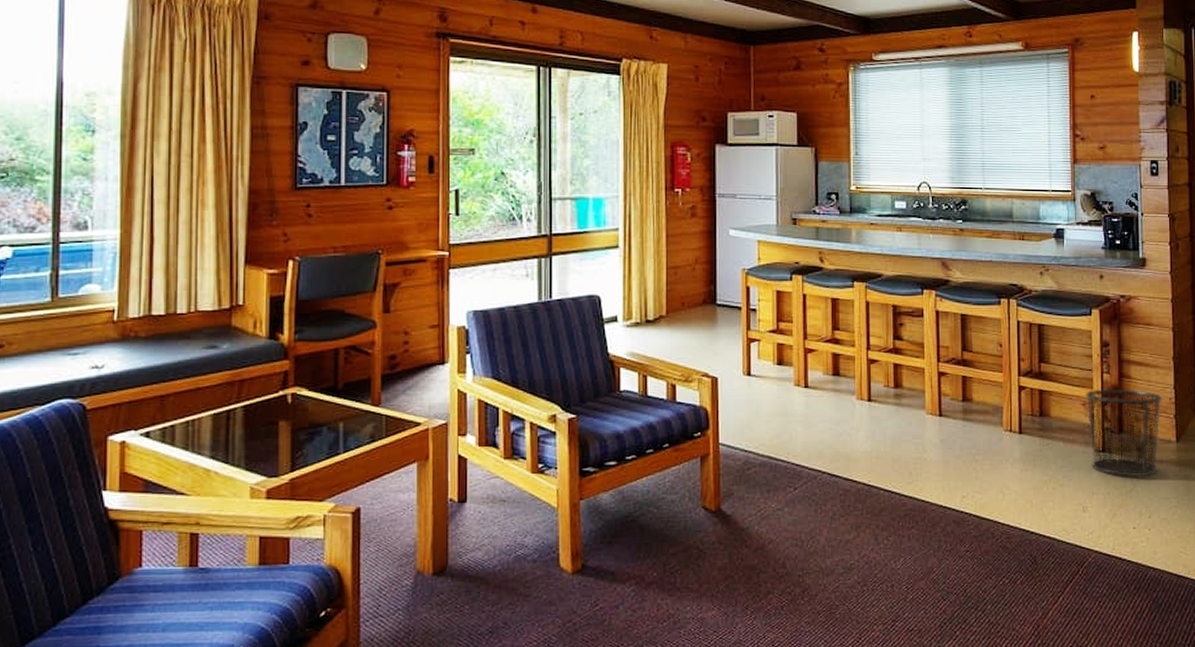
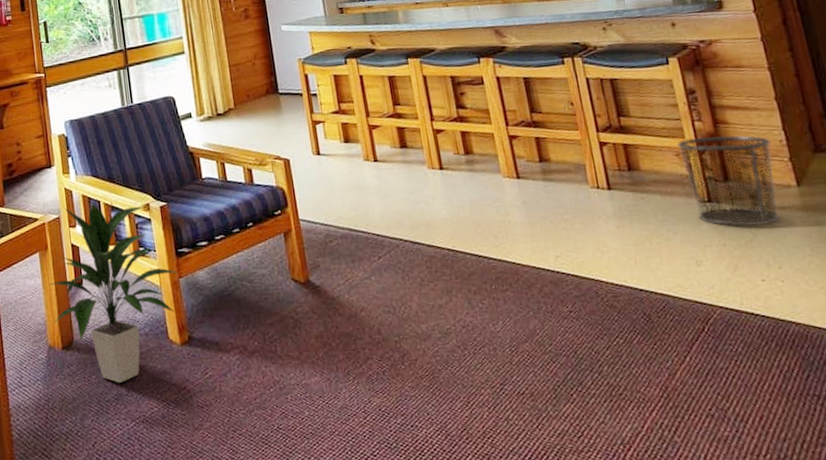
indoor plant: none [424,409,579,614] -> present [48,203,178,383]

